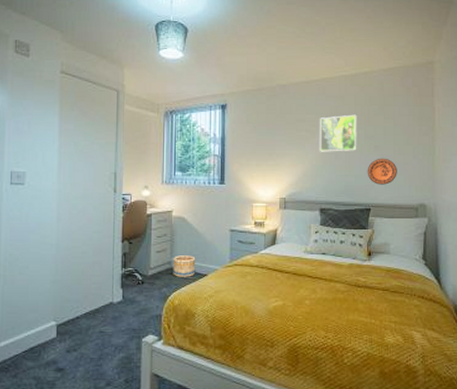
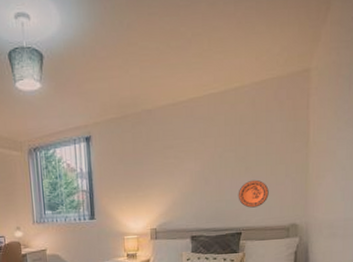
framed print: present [319,114,357,152] -> none [188,136,227,179]

